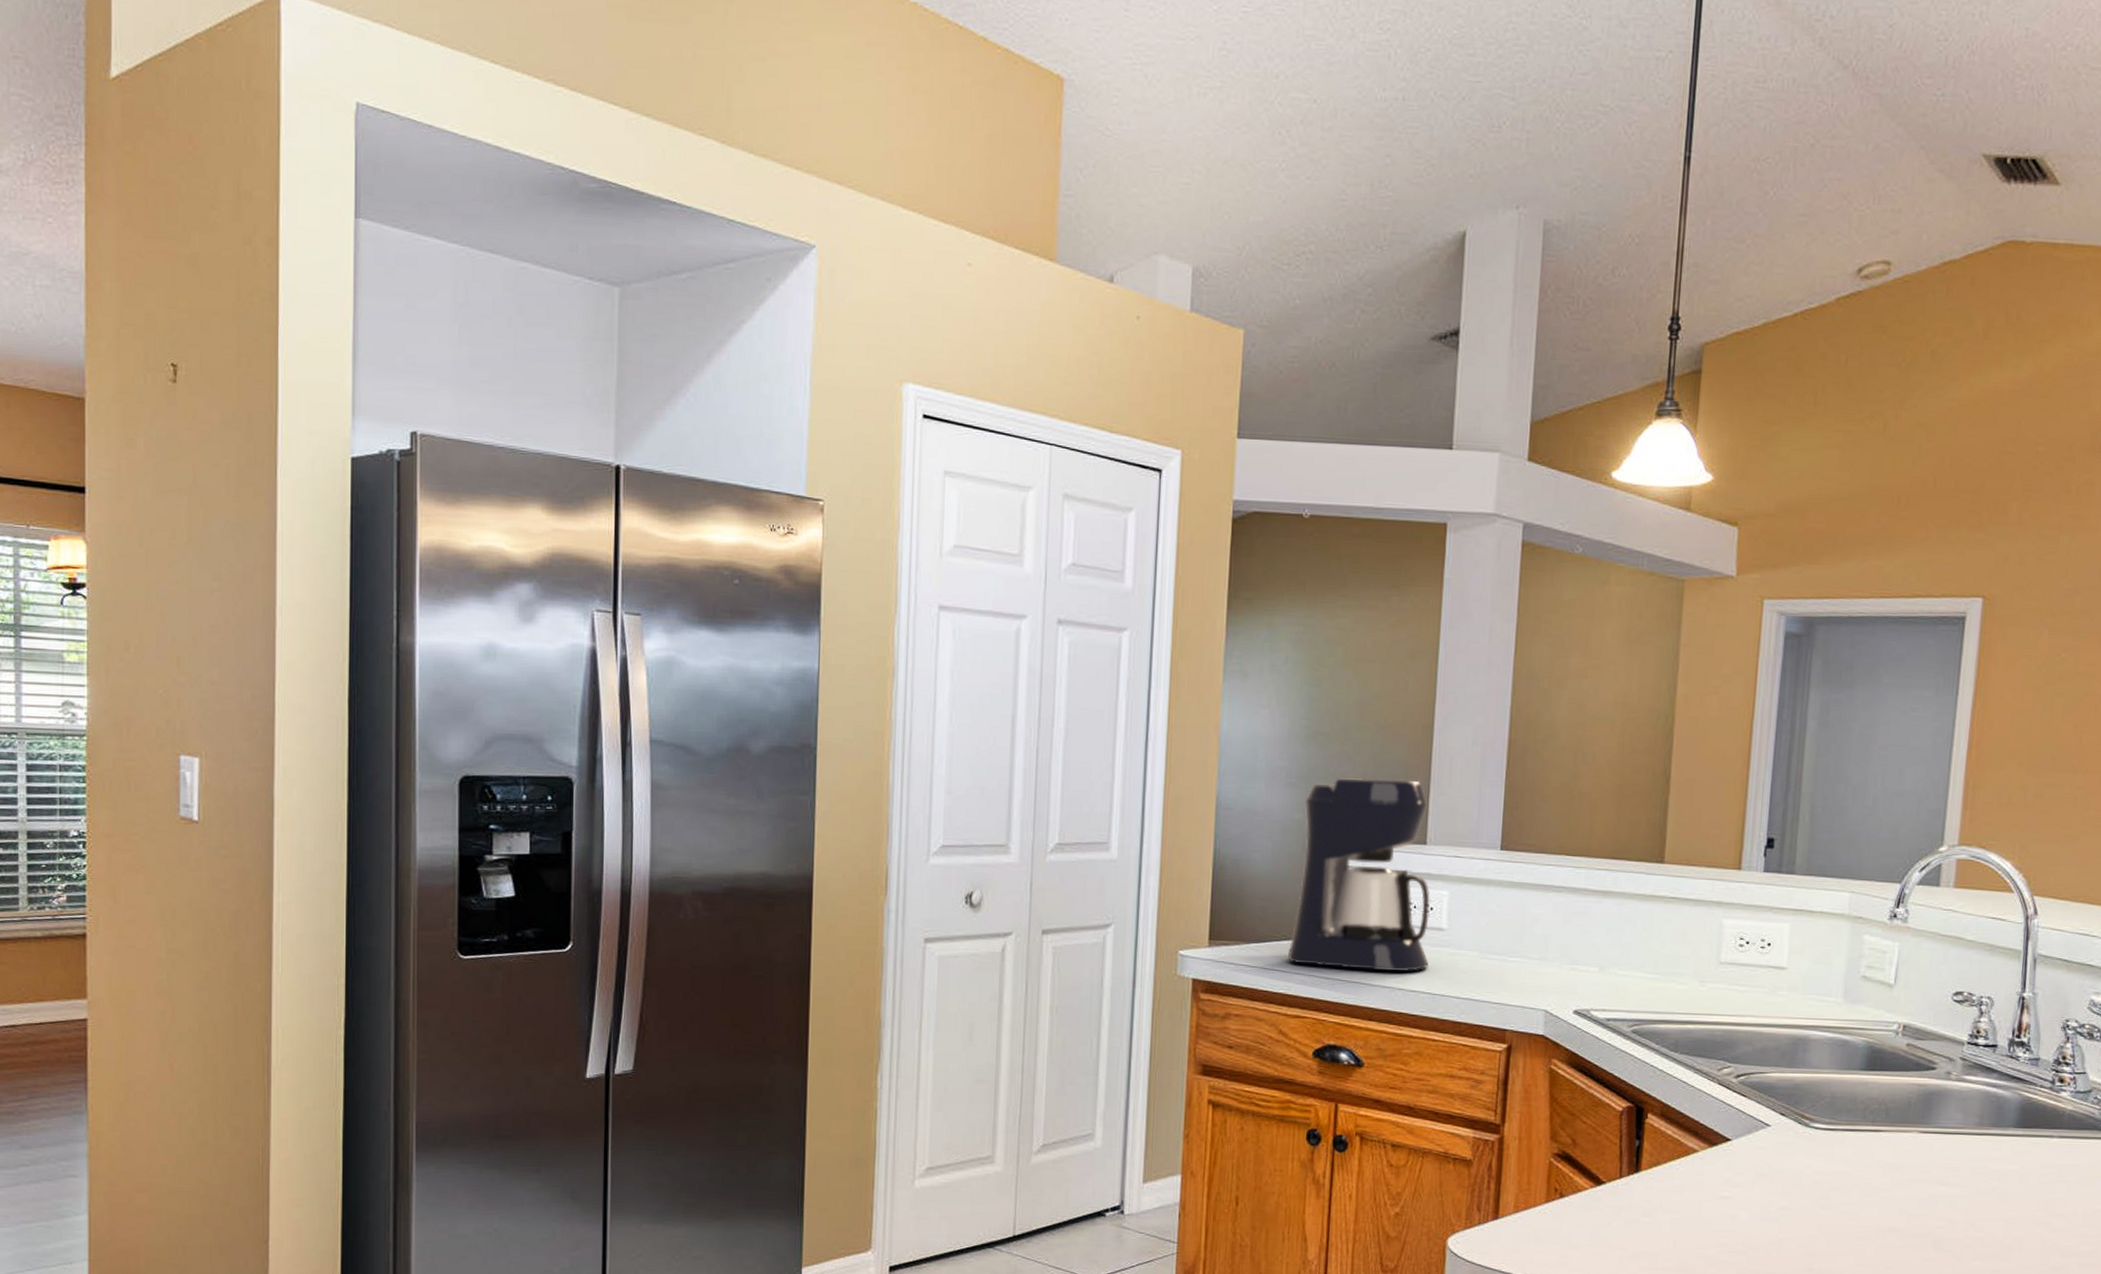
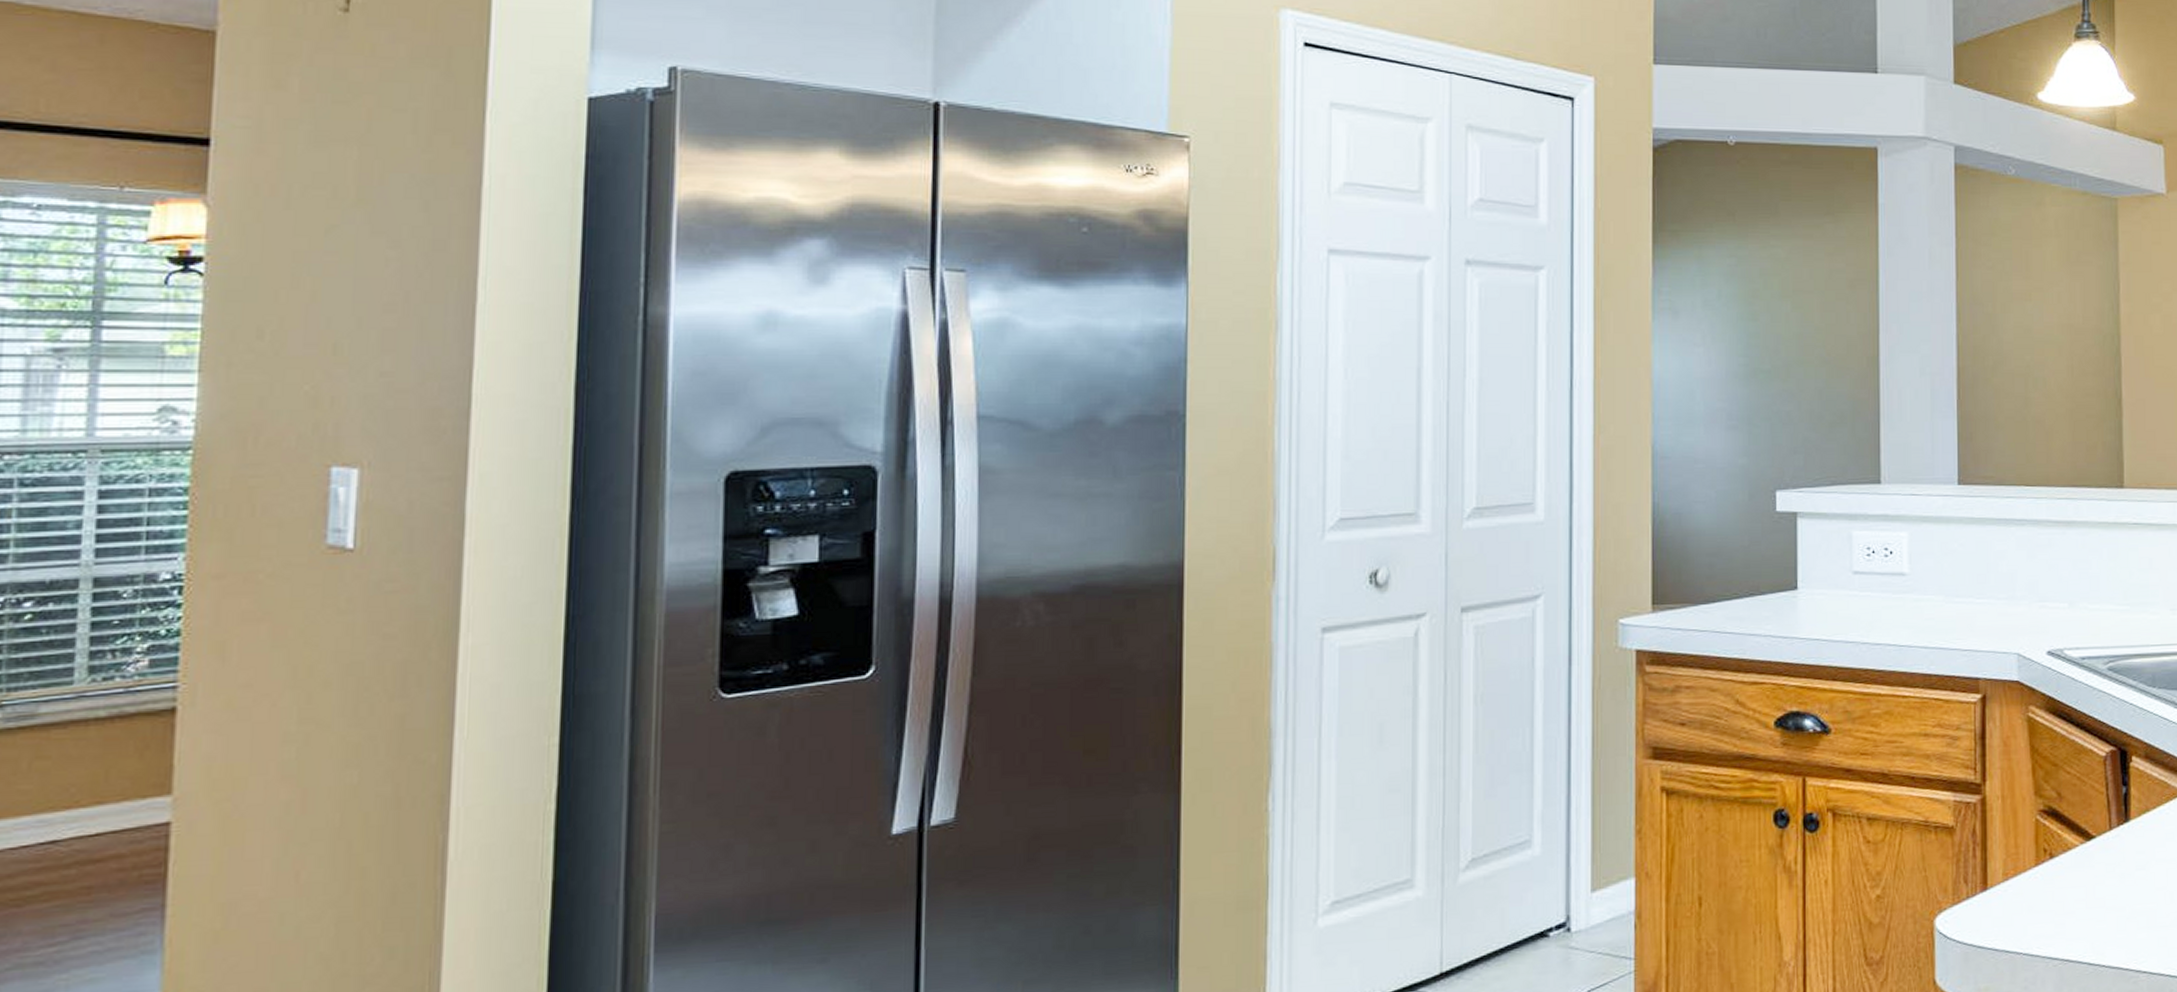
coffee maker: present [1287,778,1430,971] -> none [1740,416,1892,626]

